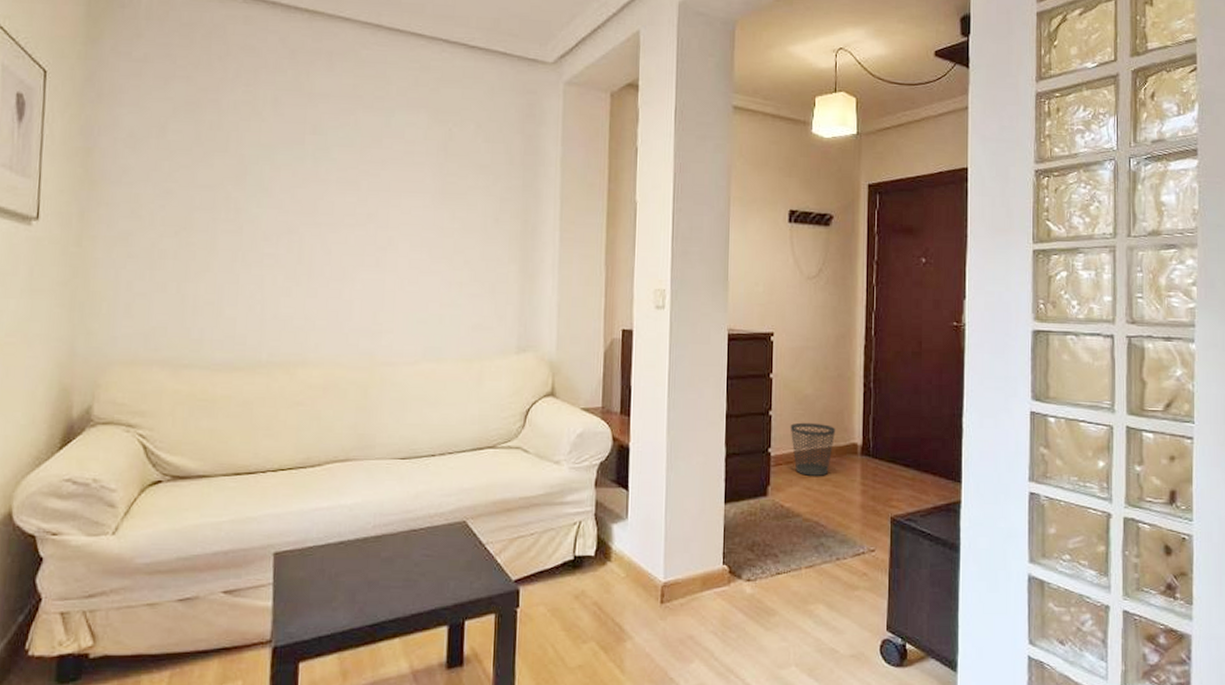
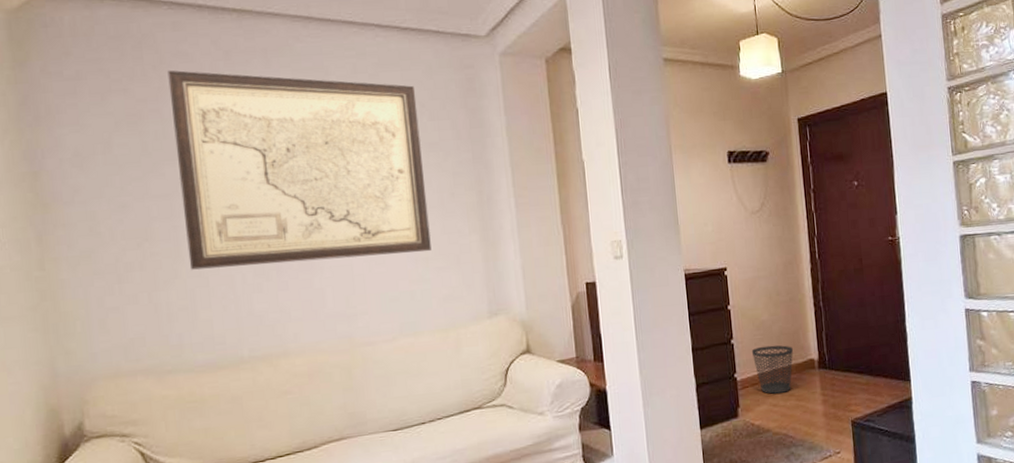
wall art: none [222,62,474,277] -> present [167,70,431,270]

